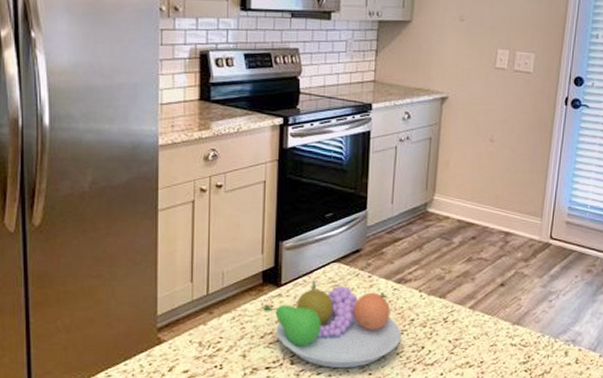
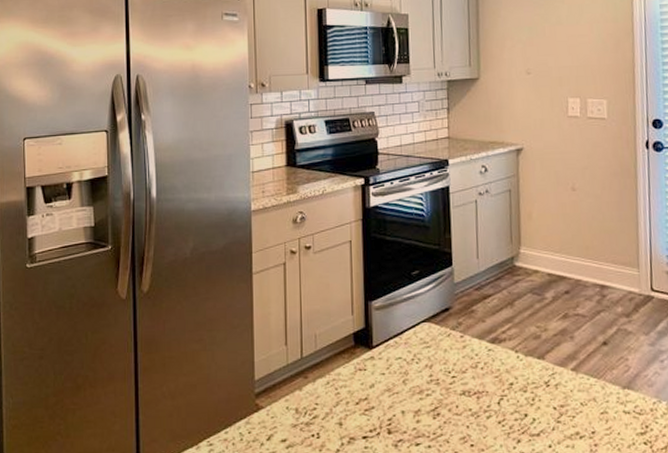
fruit bowl: present [263,280,401,369] -> none [356,341,501,439]

